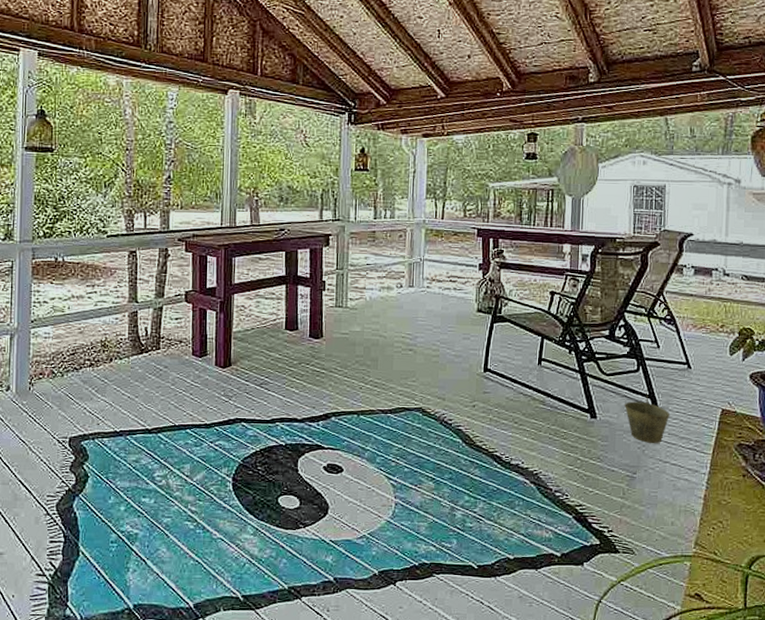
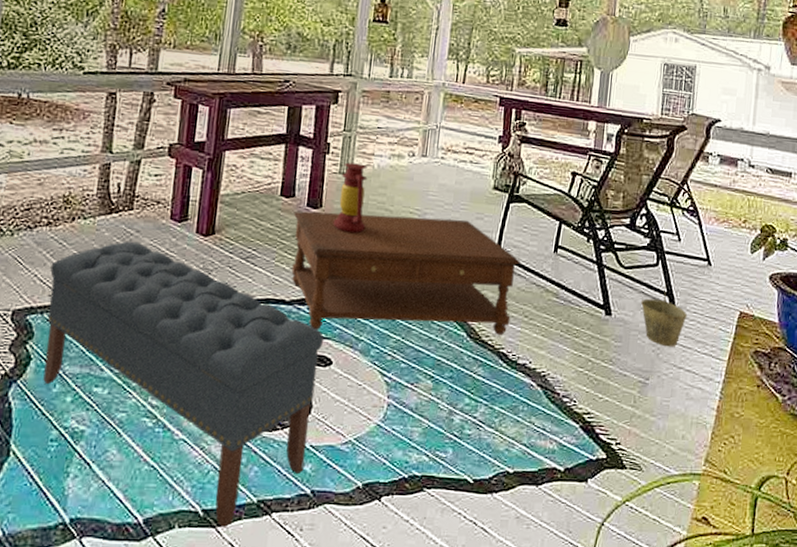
bench: none [96,375,335,611] -> present [43,241,324,529]
coffee table: none [298,340,508,443] -> present [291,211,521,335]
lantern: none [333,297,363,358] -> present [333,162,368,234]

